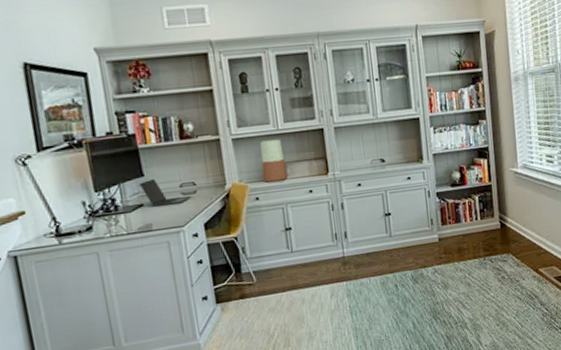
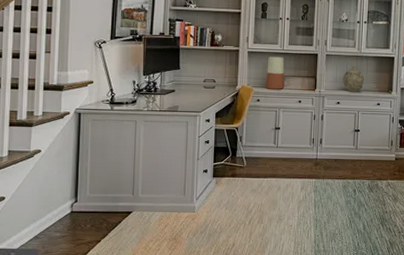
laptop: present [139,179,192,207] -> none [175,72,211,94]
decorative vase: none [360,135,387,169] -> present [342,65,364,92]

